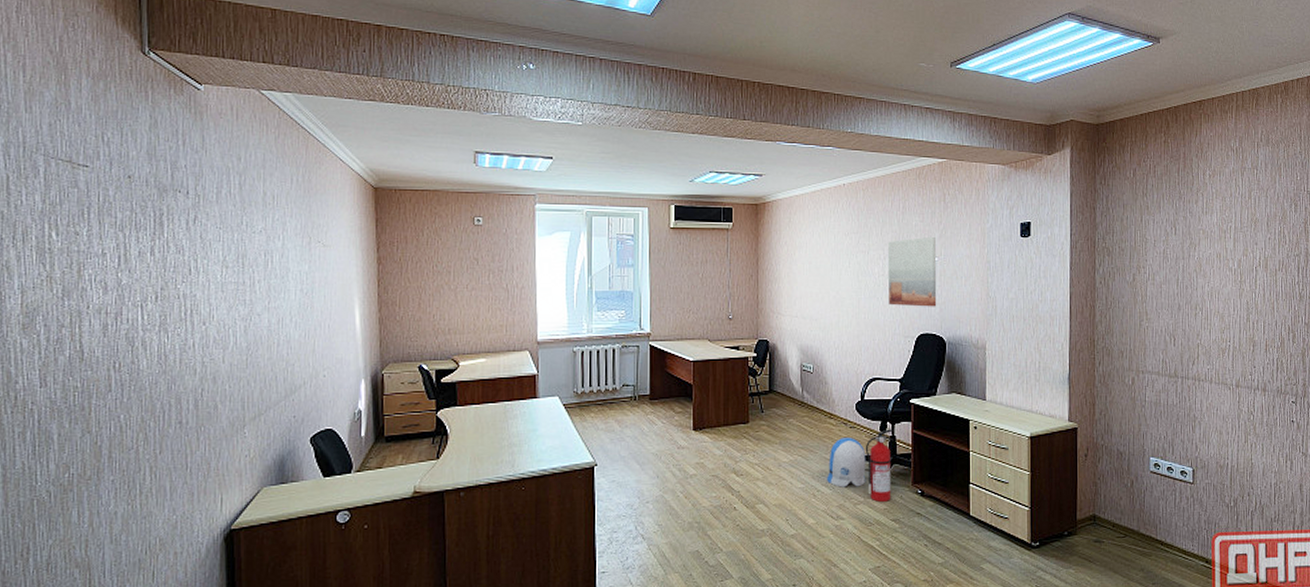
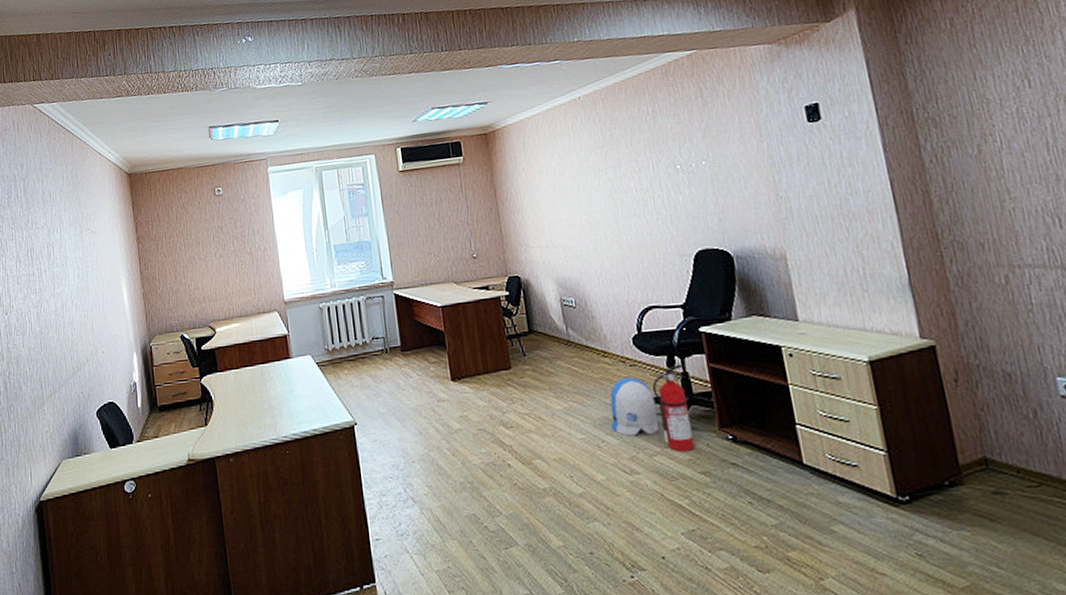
wall art: present [888,237,937,307] -> none [641,139,714,222]

